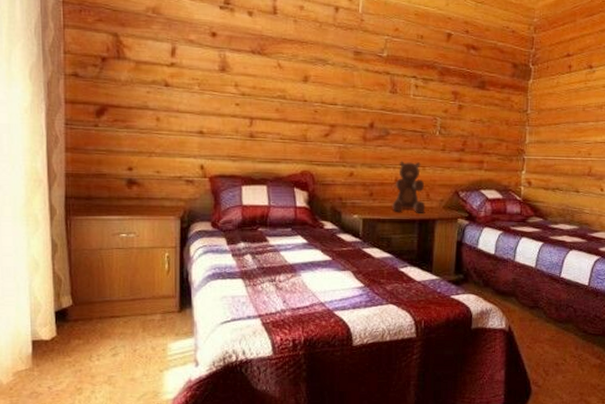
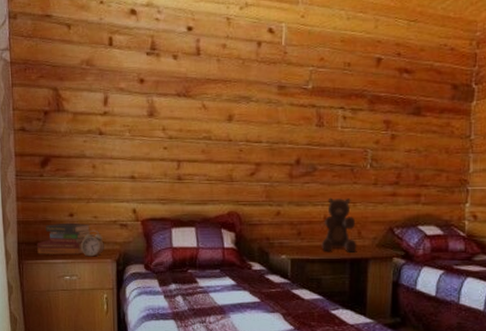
books: none [88,178,151,211] -> present [37,223,90,254]
alarm clock: none [140,185,167,214] -> present [80,229,104,257]

